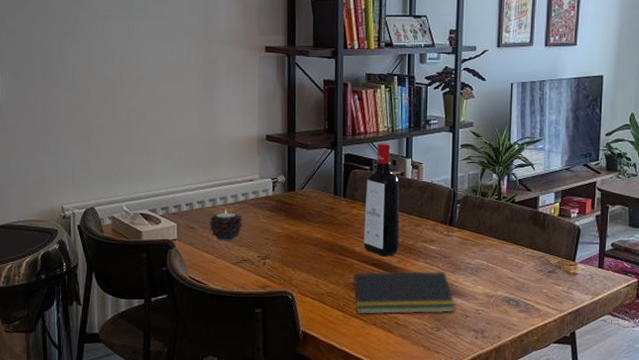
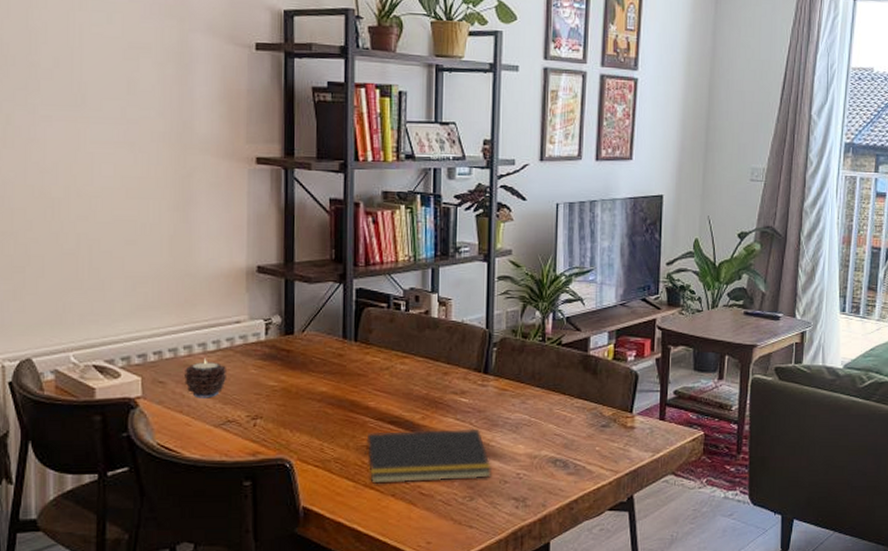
liquor bottle: present [364,143,400,256] -> none [380,274,424,412]

